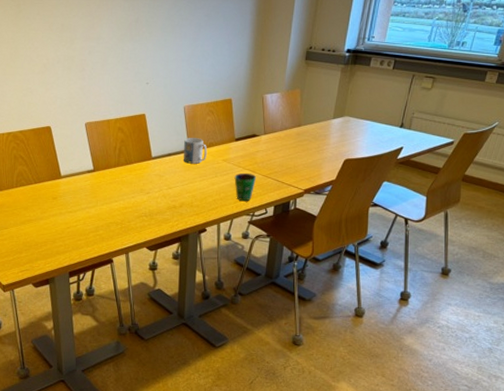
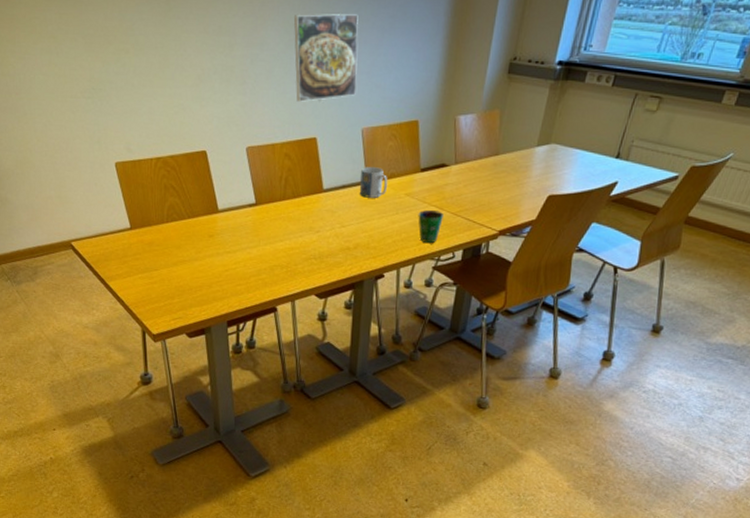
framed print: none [125,14,179,85] -> present [294,14,358,102]

